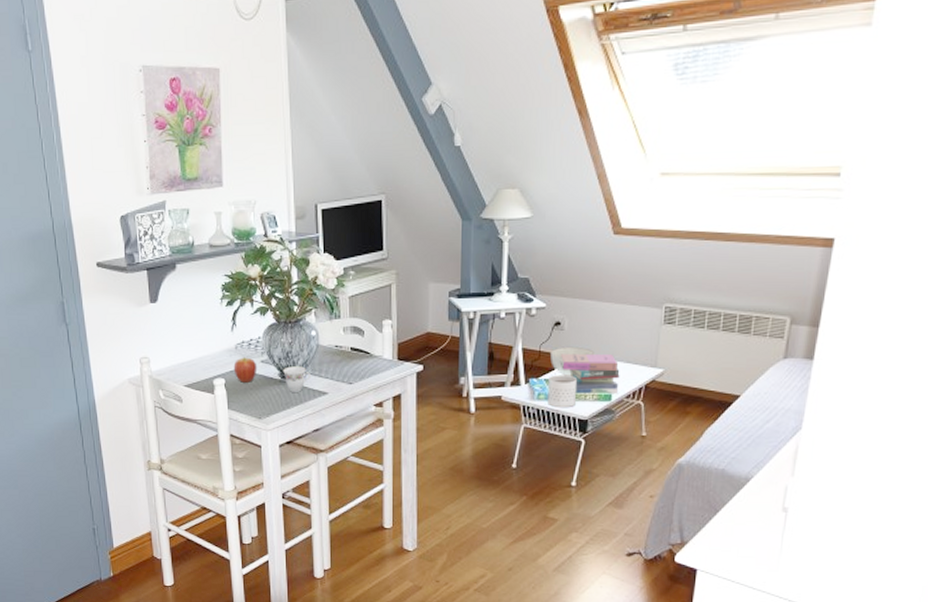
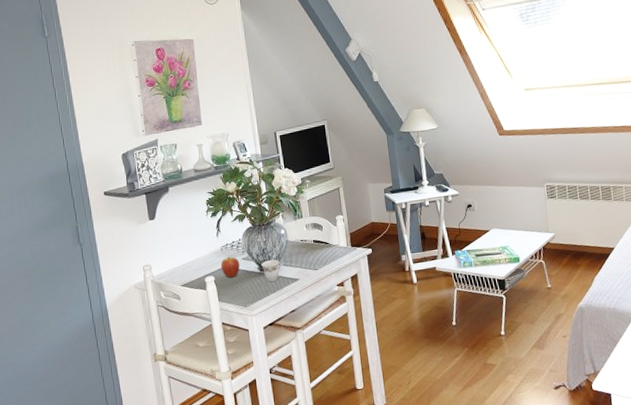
mug: present [547,375,578,408] -> none [469,245,494,272]
bowl: present [549,346,595,376] -> none [467,222,502,246]
books: present [559,353,620,395] -> none [475,226,523,260]

